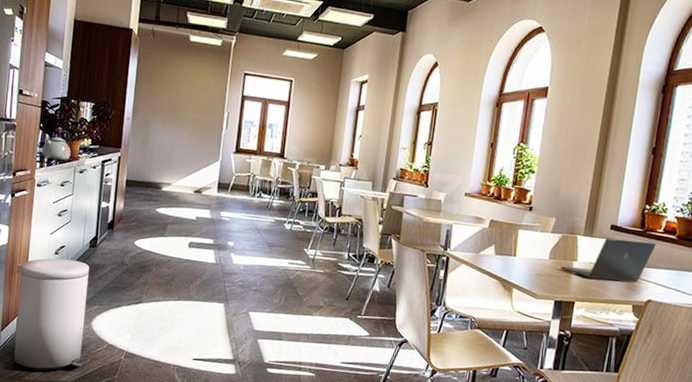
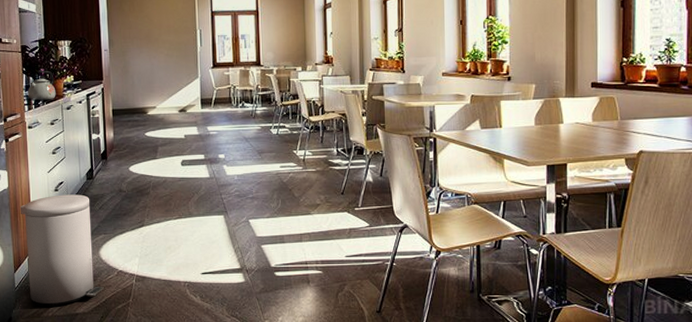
laptop: present [561,238,656,283] -> none [548,94,639,139]

